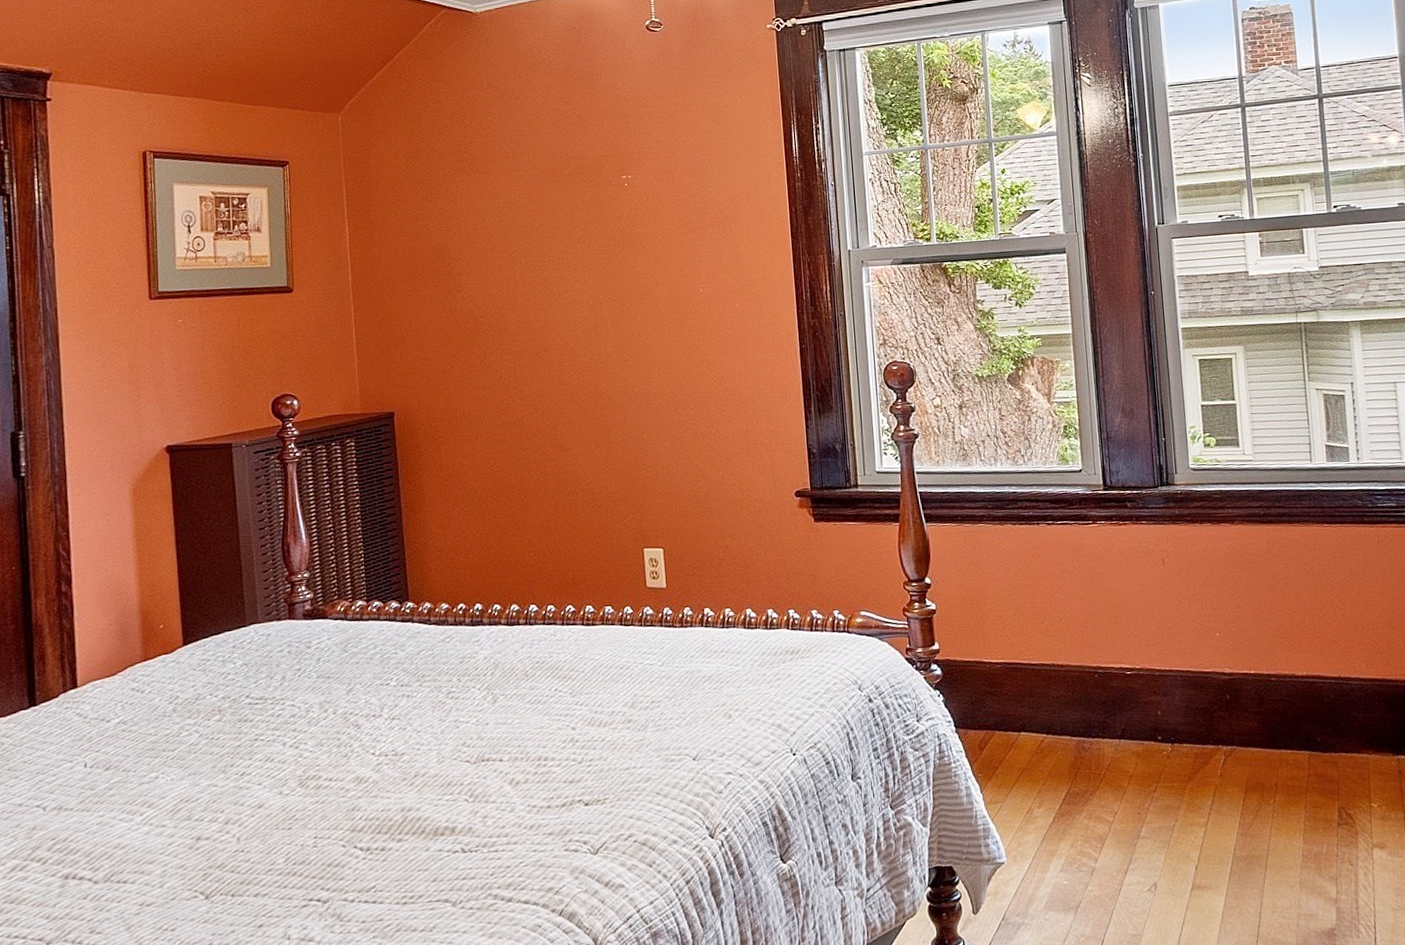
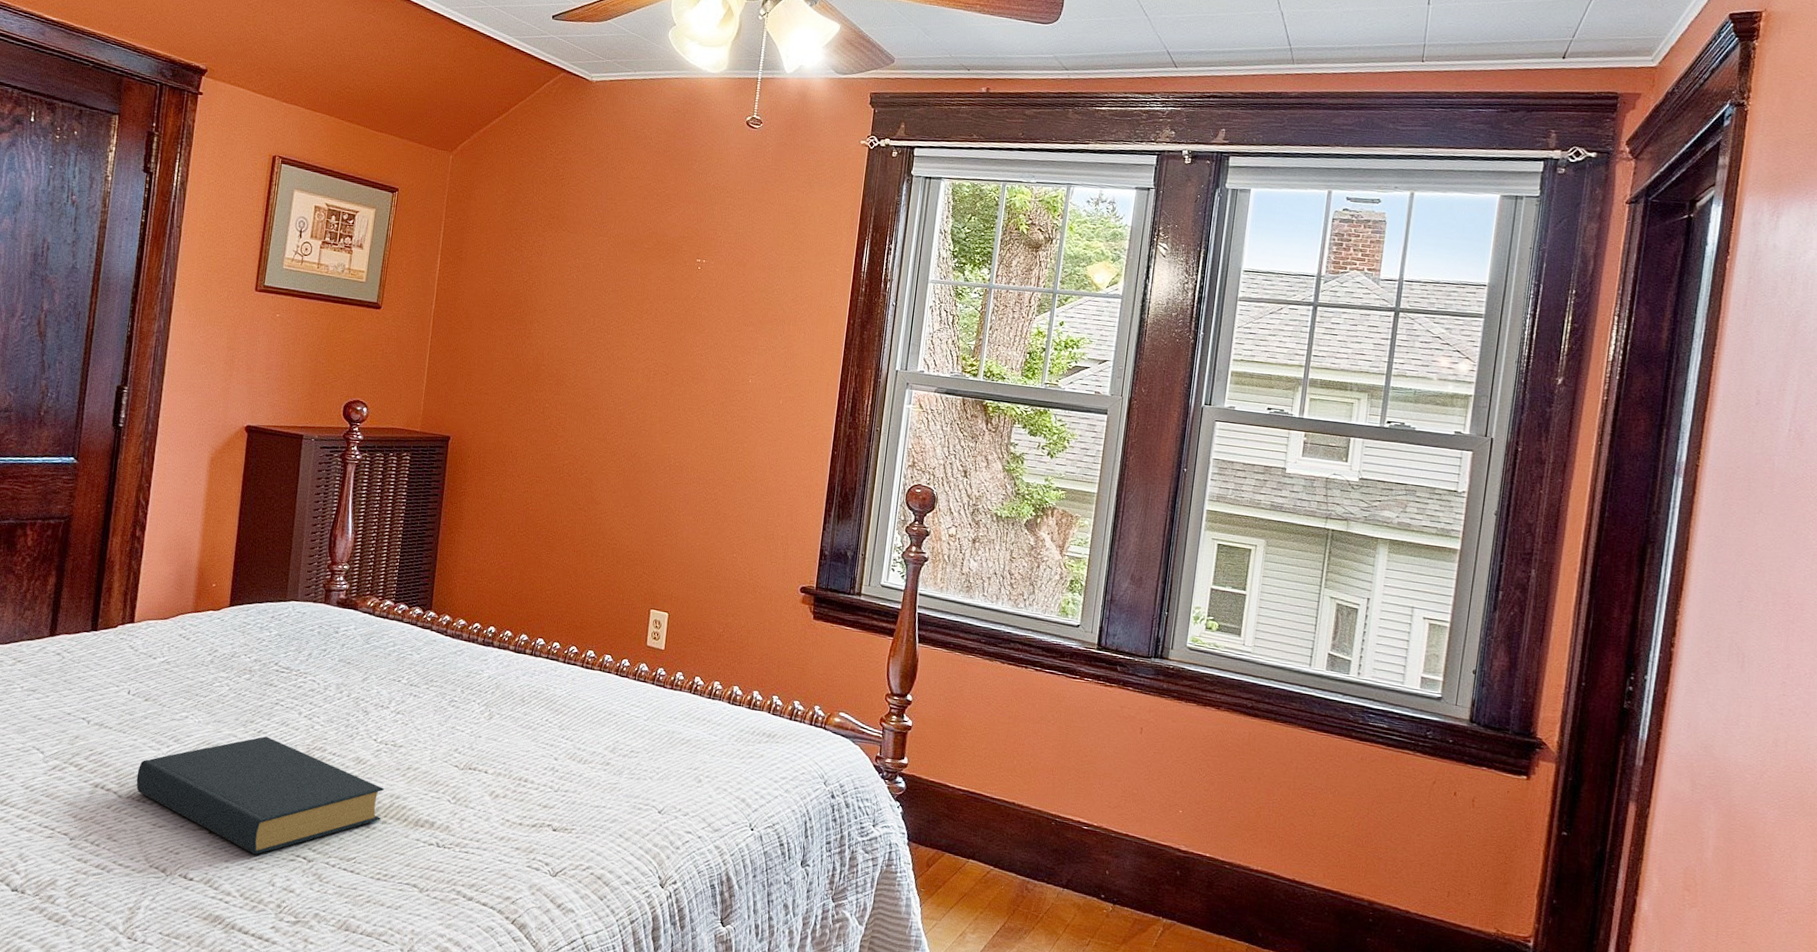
hardback book: none [111,778,396,910] -> present [136,736,385,855]

